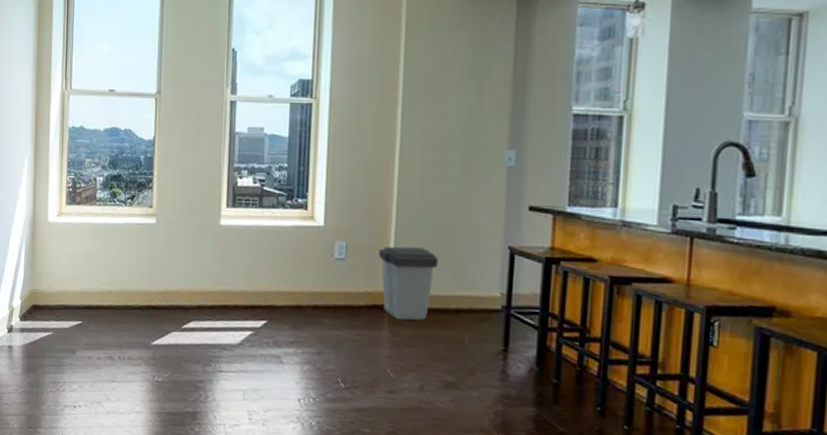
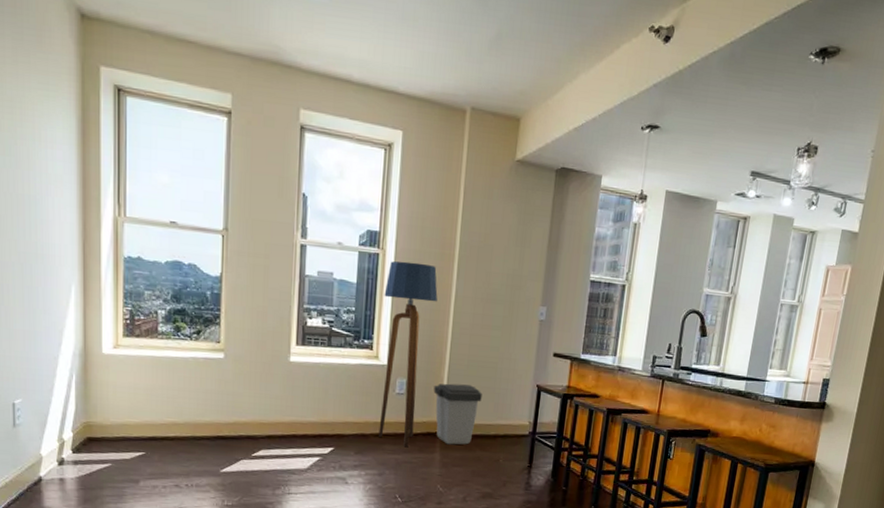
floor lamp: none [316,109,379,323] -> present [378,261,438,448]

